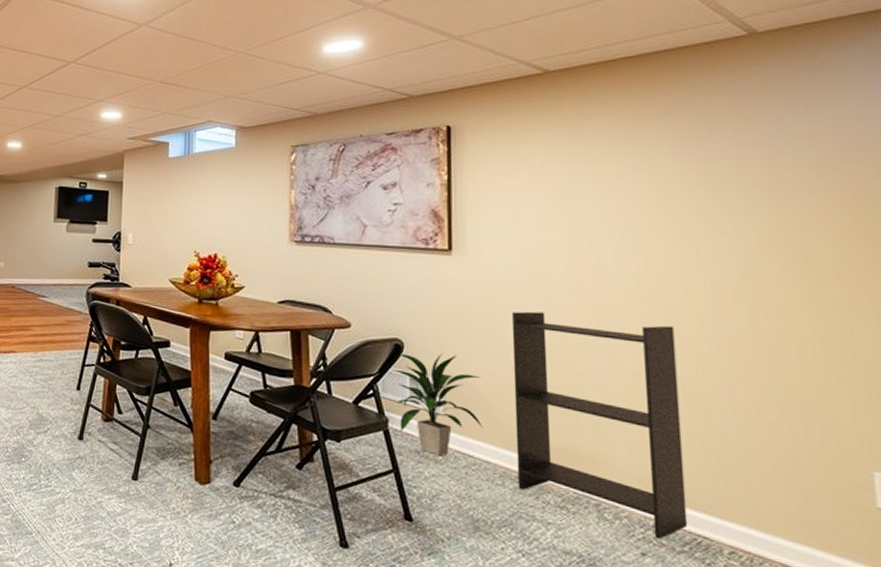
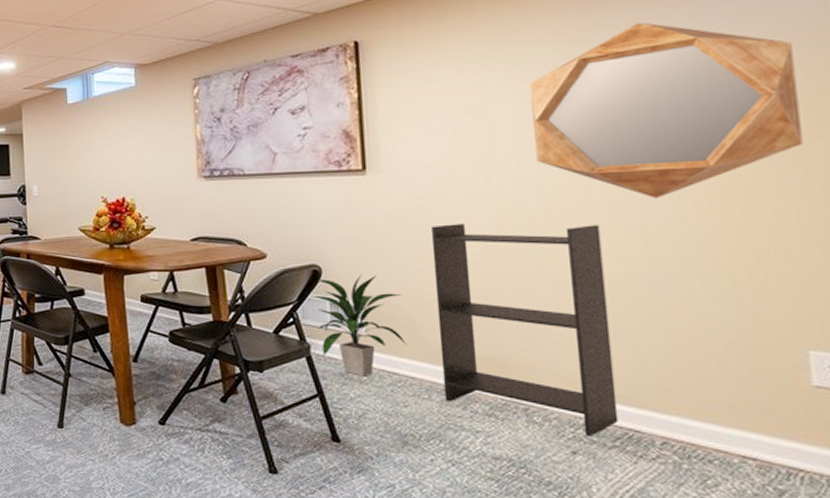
home mirror: none [612,134,869,306] -> present [530,21,803,198]

